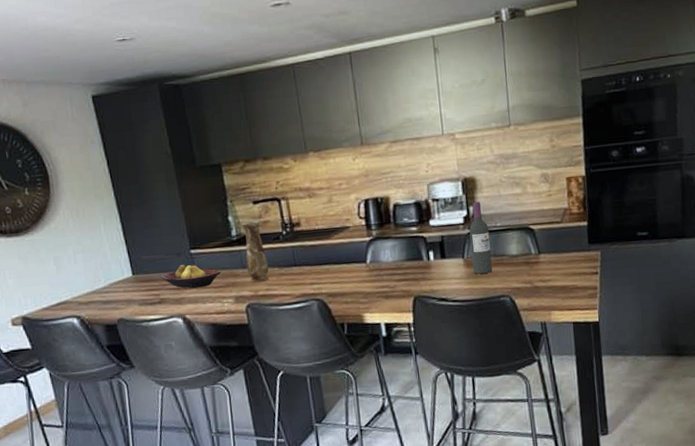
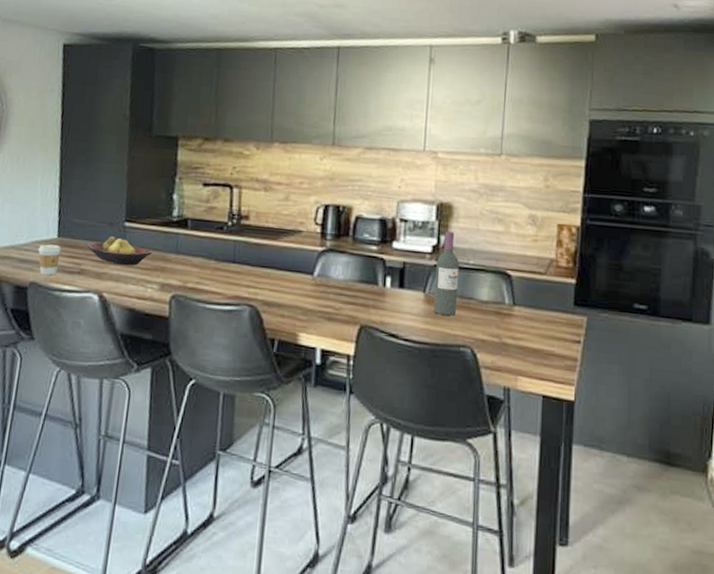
coffee cup: none [117,282,140,311] -> present [38,244,61,276]
vase: present [241,220,269,283] -> none [180,203,207,274]

